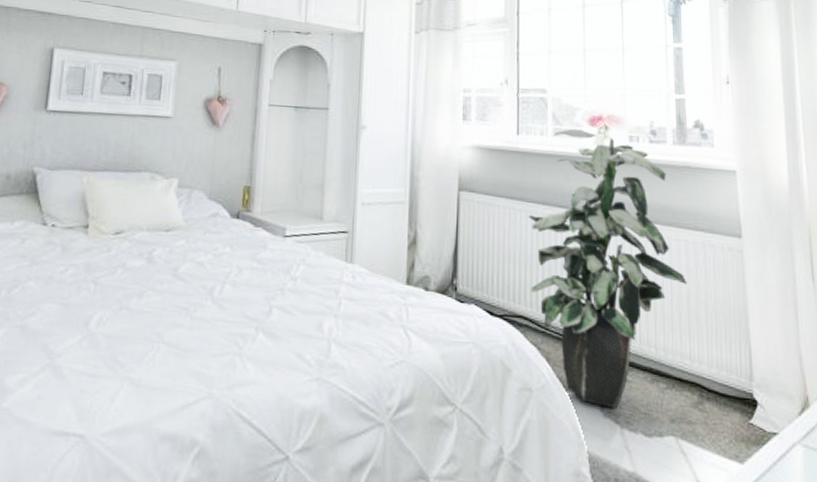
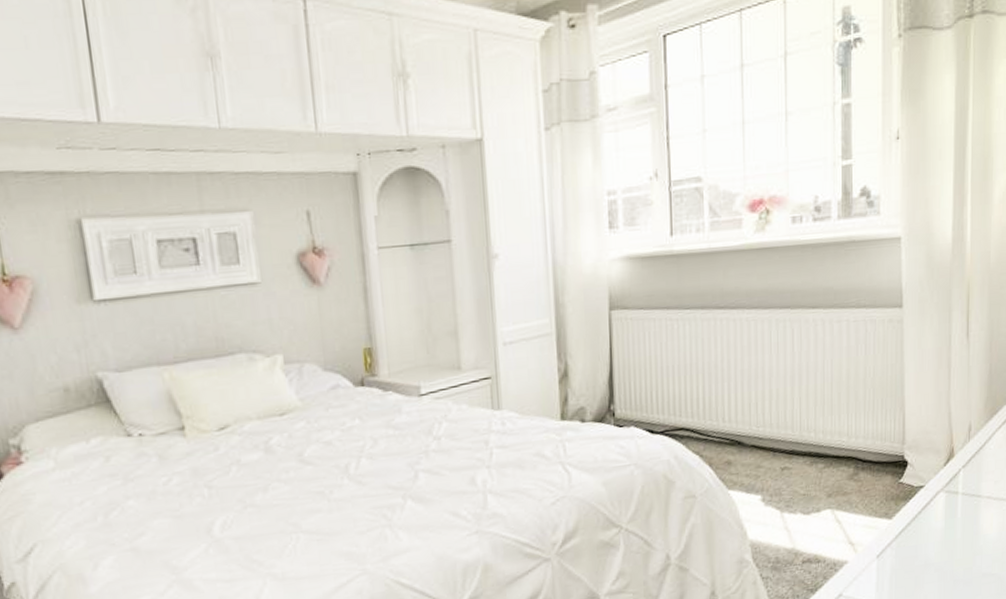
indoor plant: present [528,129,687,409] -> none [686,219,847,497]

